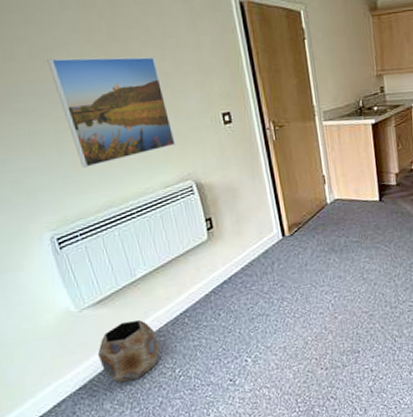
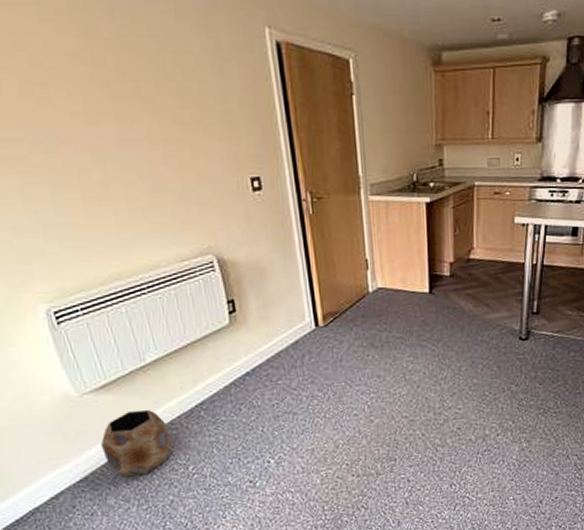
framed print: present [47,57,176,168] -> none [41,96,195,231]

